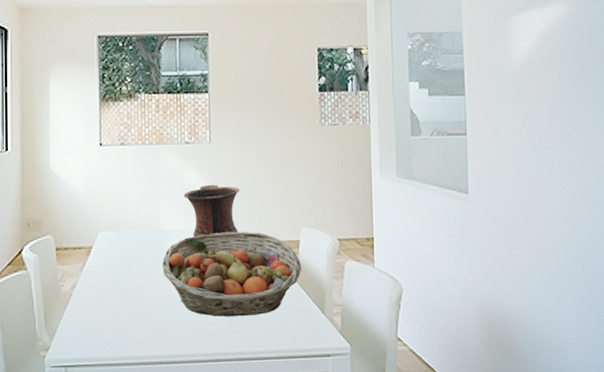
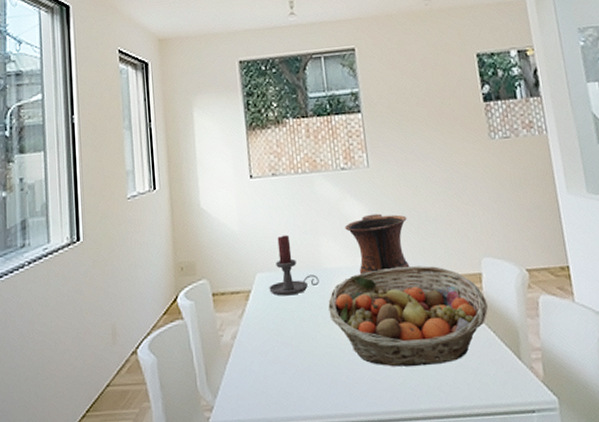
candle holder: none [109,199,156,253] -> present [269,235,319,296]

